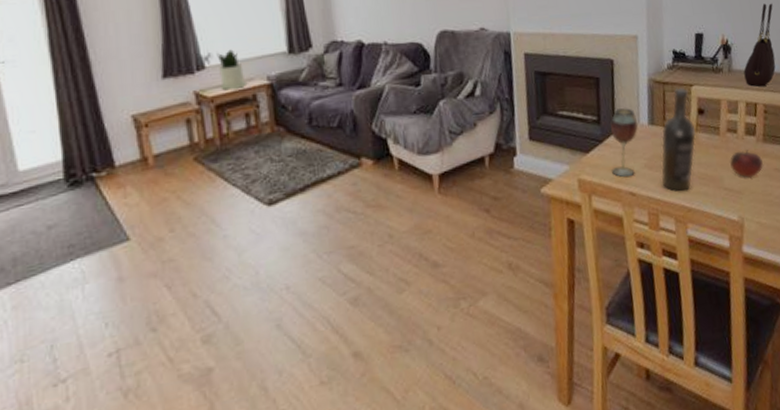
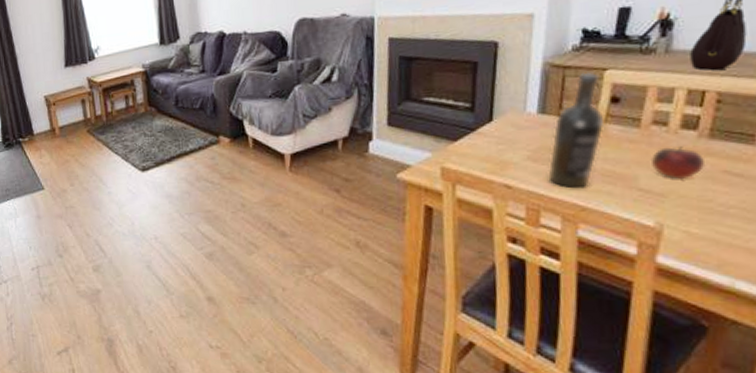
planter: present [216,49,248,91] -> none [104,42,127,77]
wineglass: present [609,108,638,177] -> none [484,95,524,168]

